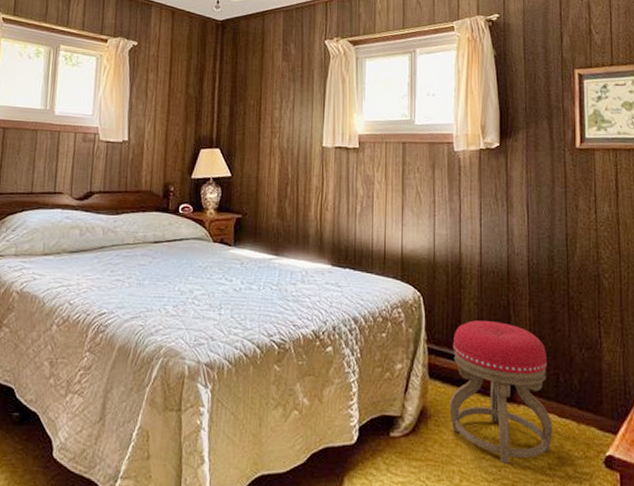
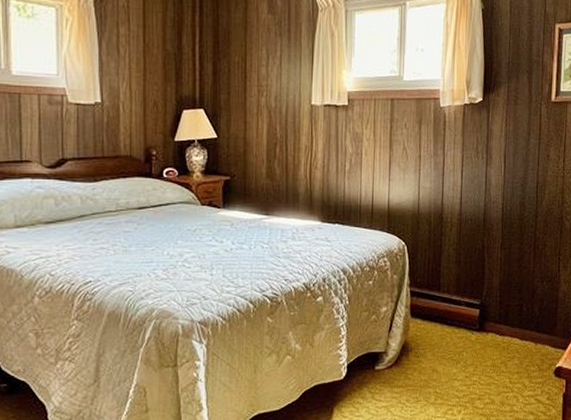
stool: present [449,320,553,464] -> none [428,264,515,382]

